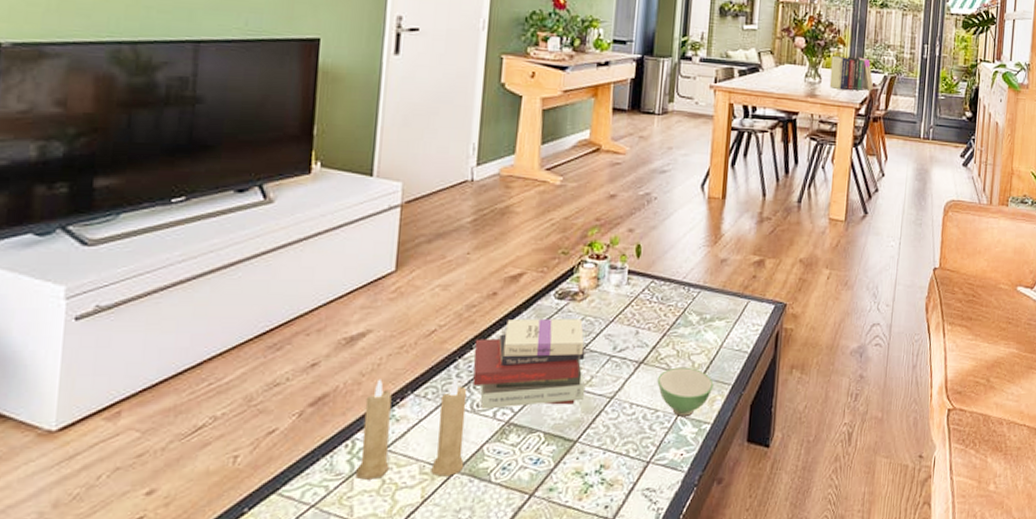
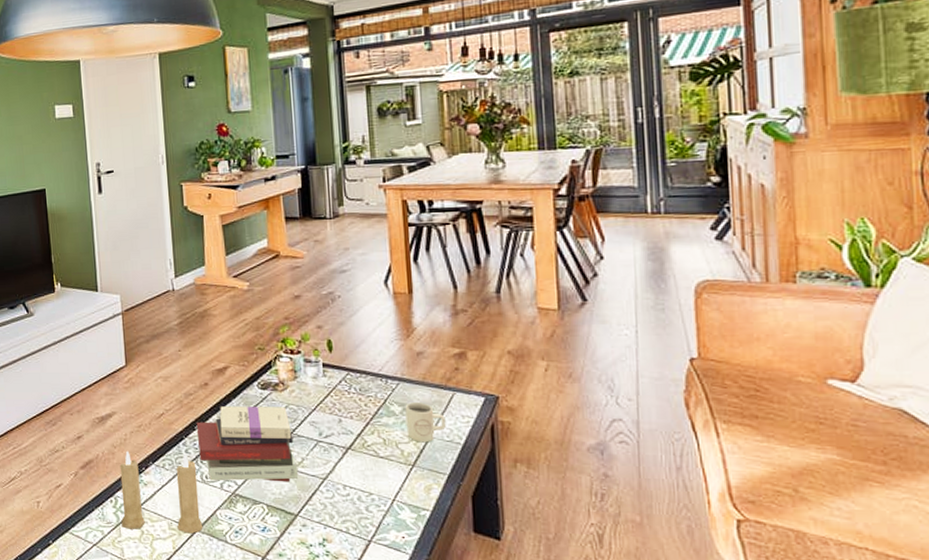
bowl: present [657,367,714,418] -> none [367,454,428,503]
mug: none [700,311,738,353] -> present [405,402,446,443]
books: present [829,55,874,91] -> none [514,134,575,172]

